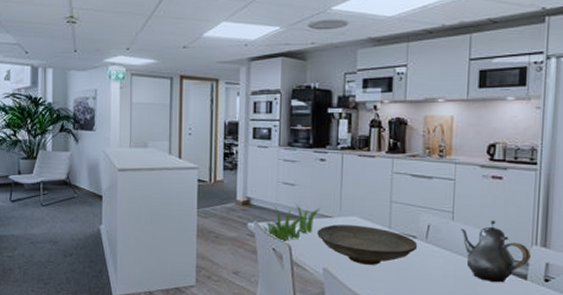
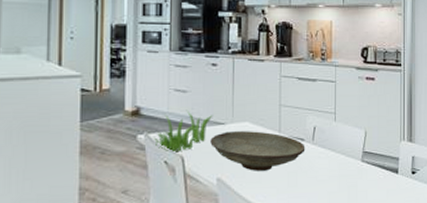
teapot: present [460,219,531,283] -> none [342,118,400,179]

